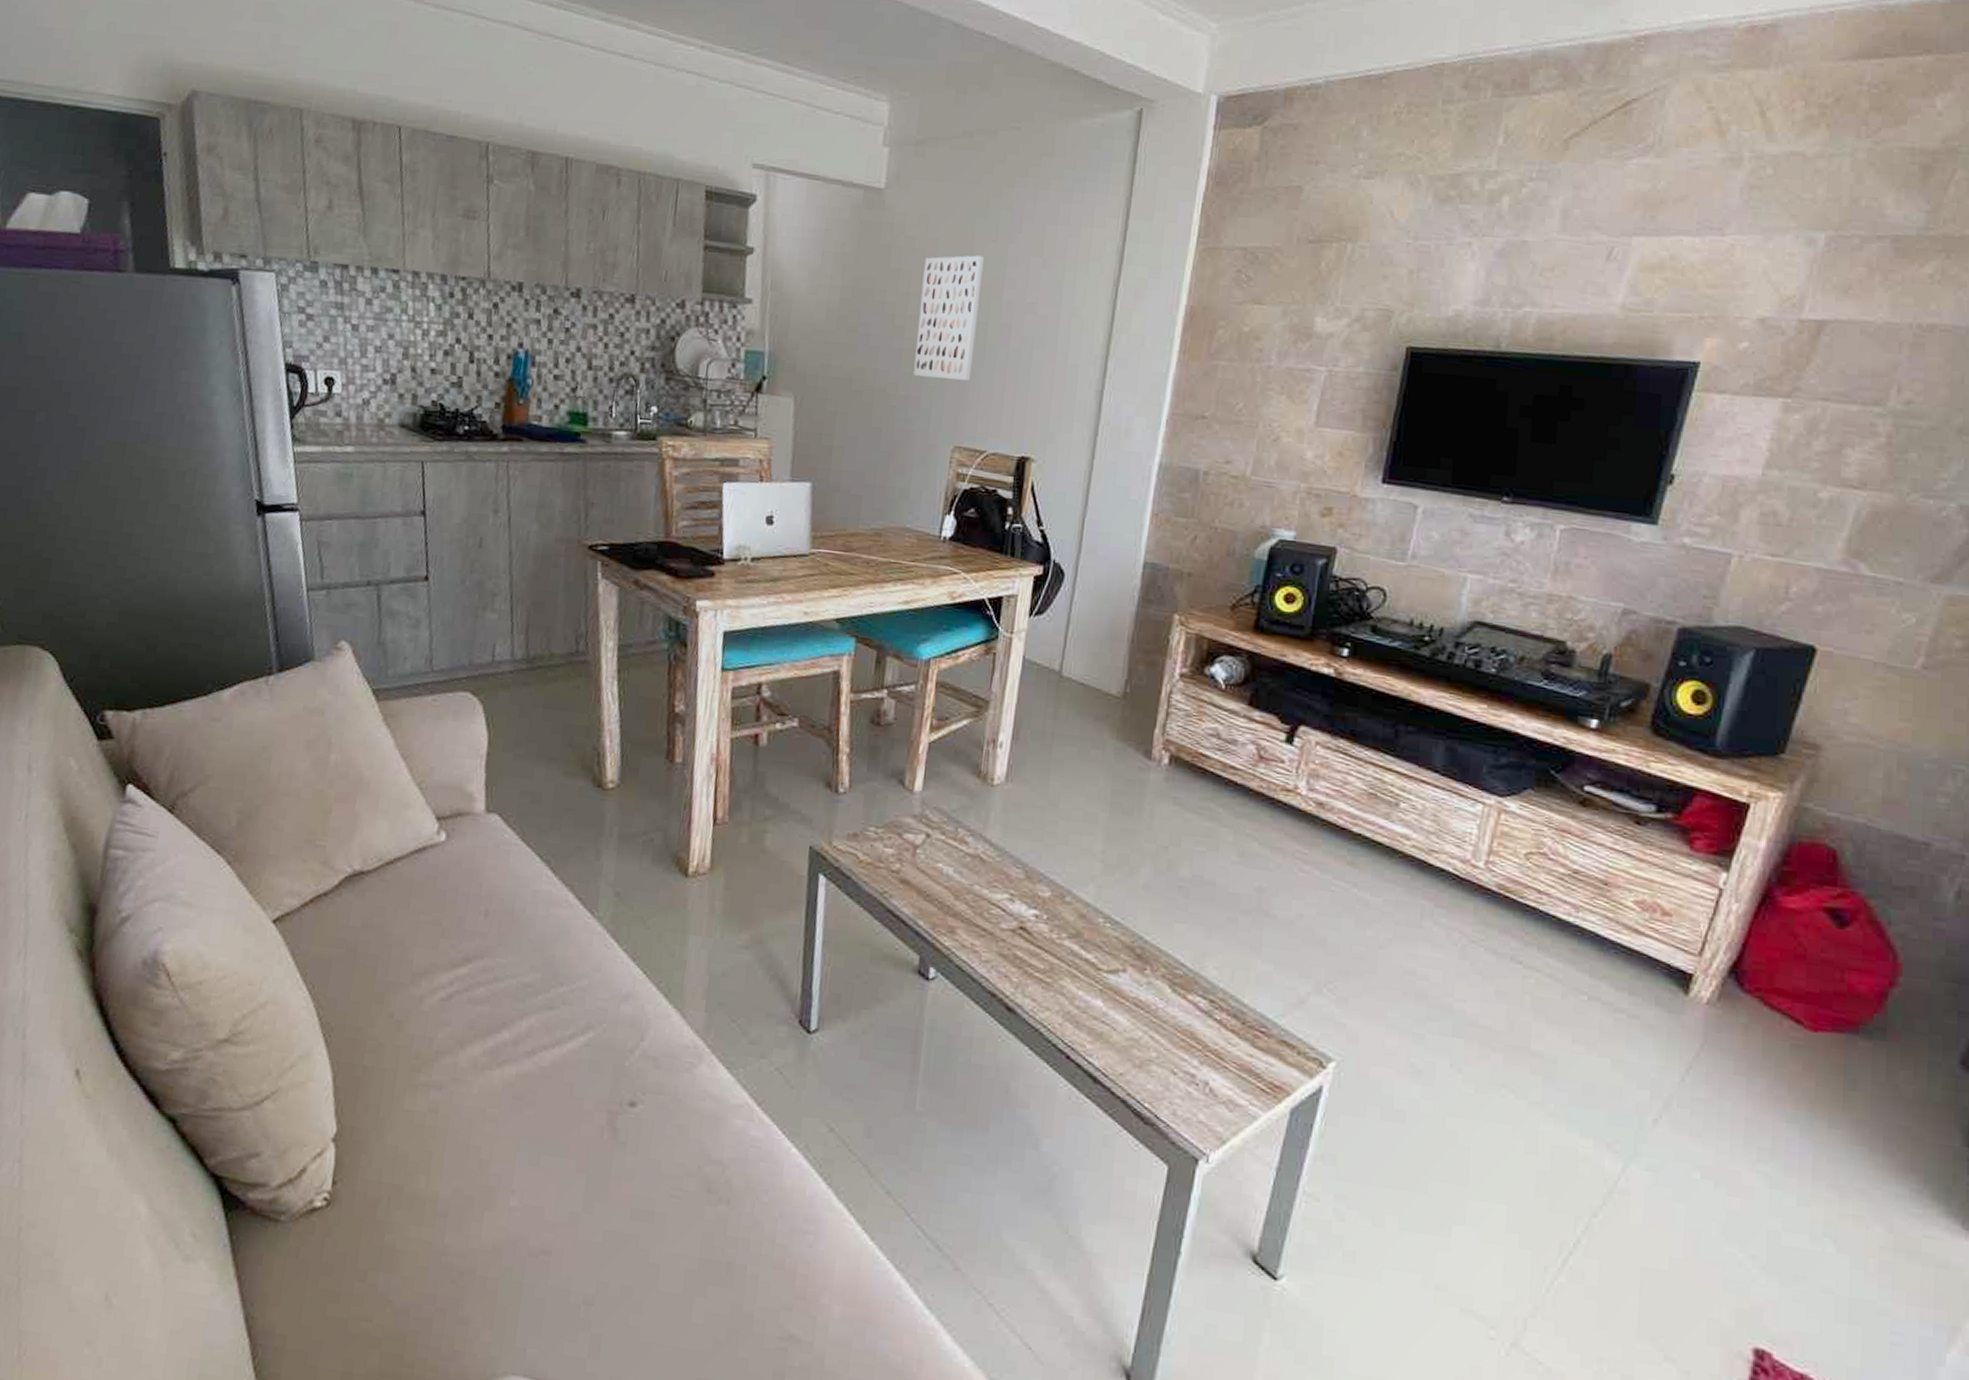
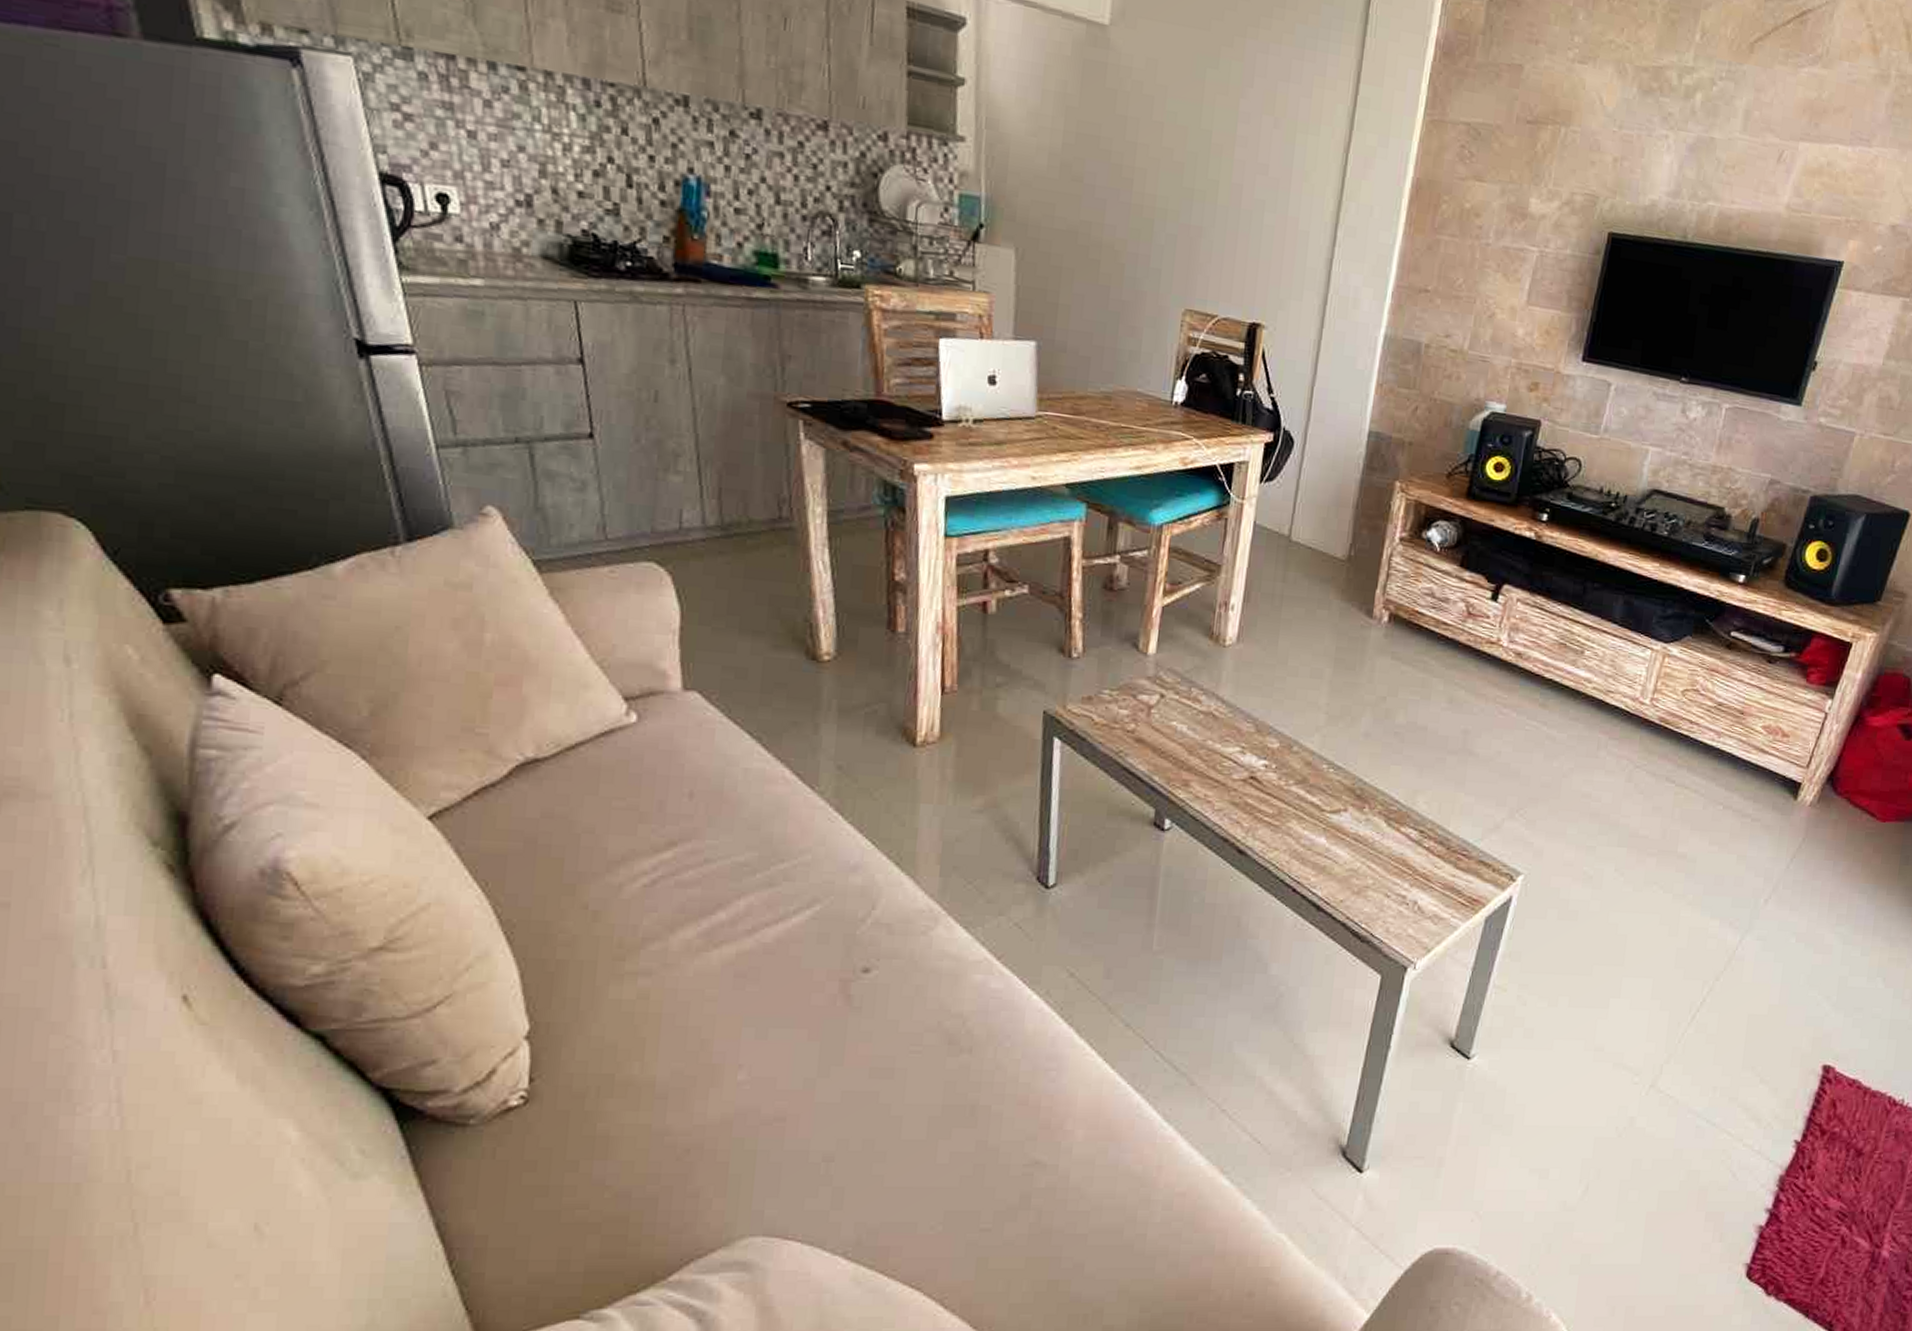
wall art: present [913,255,984,381] -> none [1142,105,1215,241]

